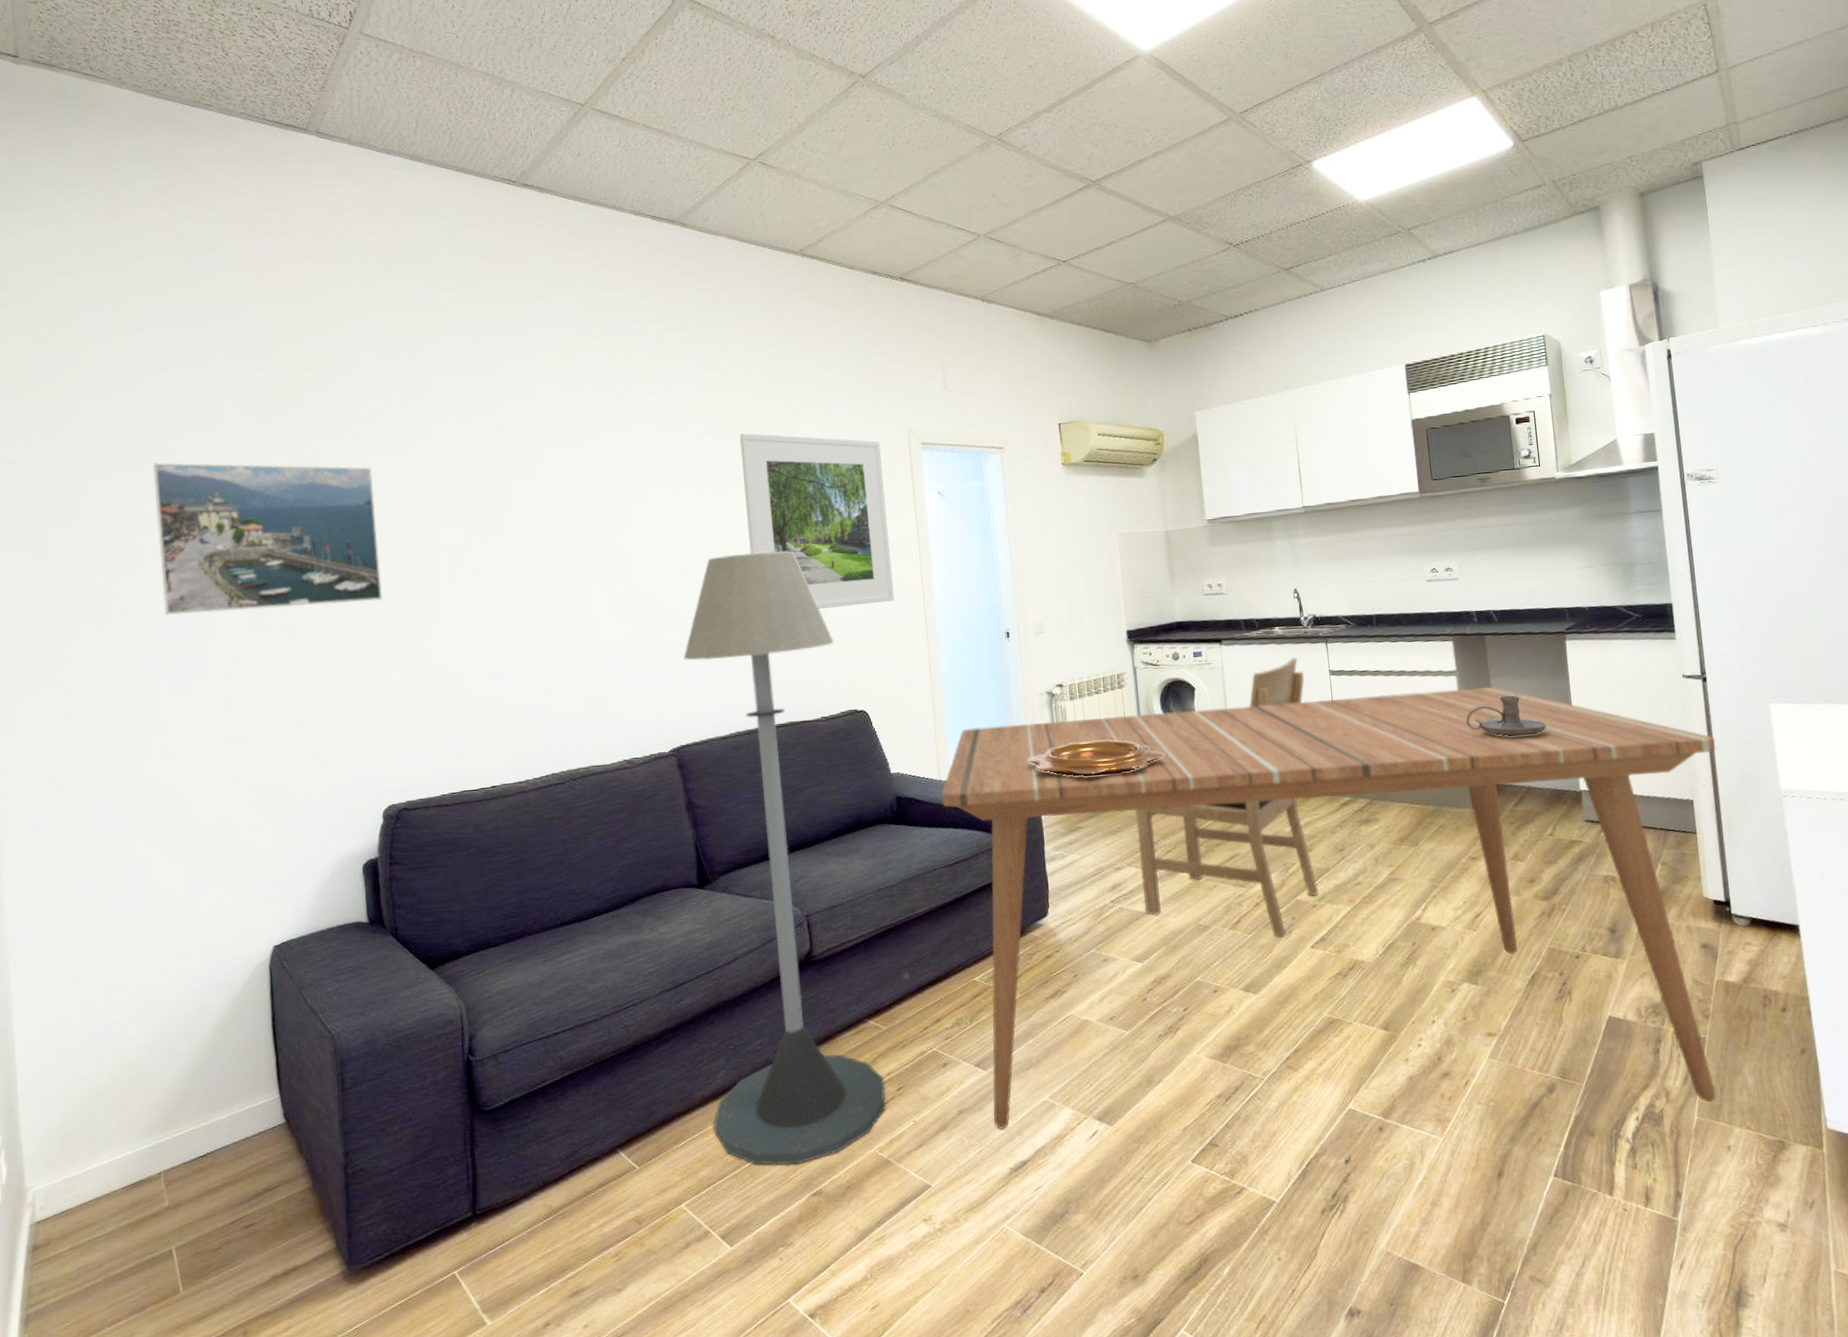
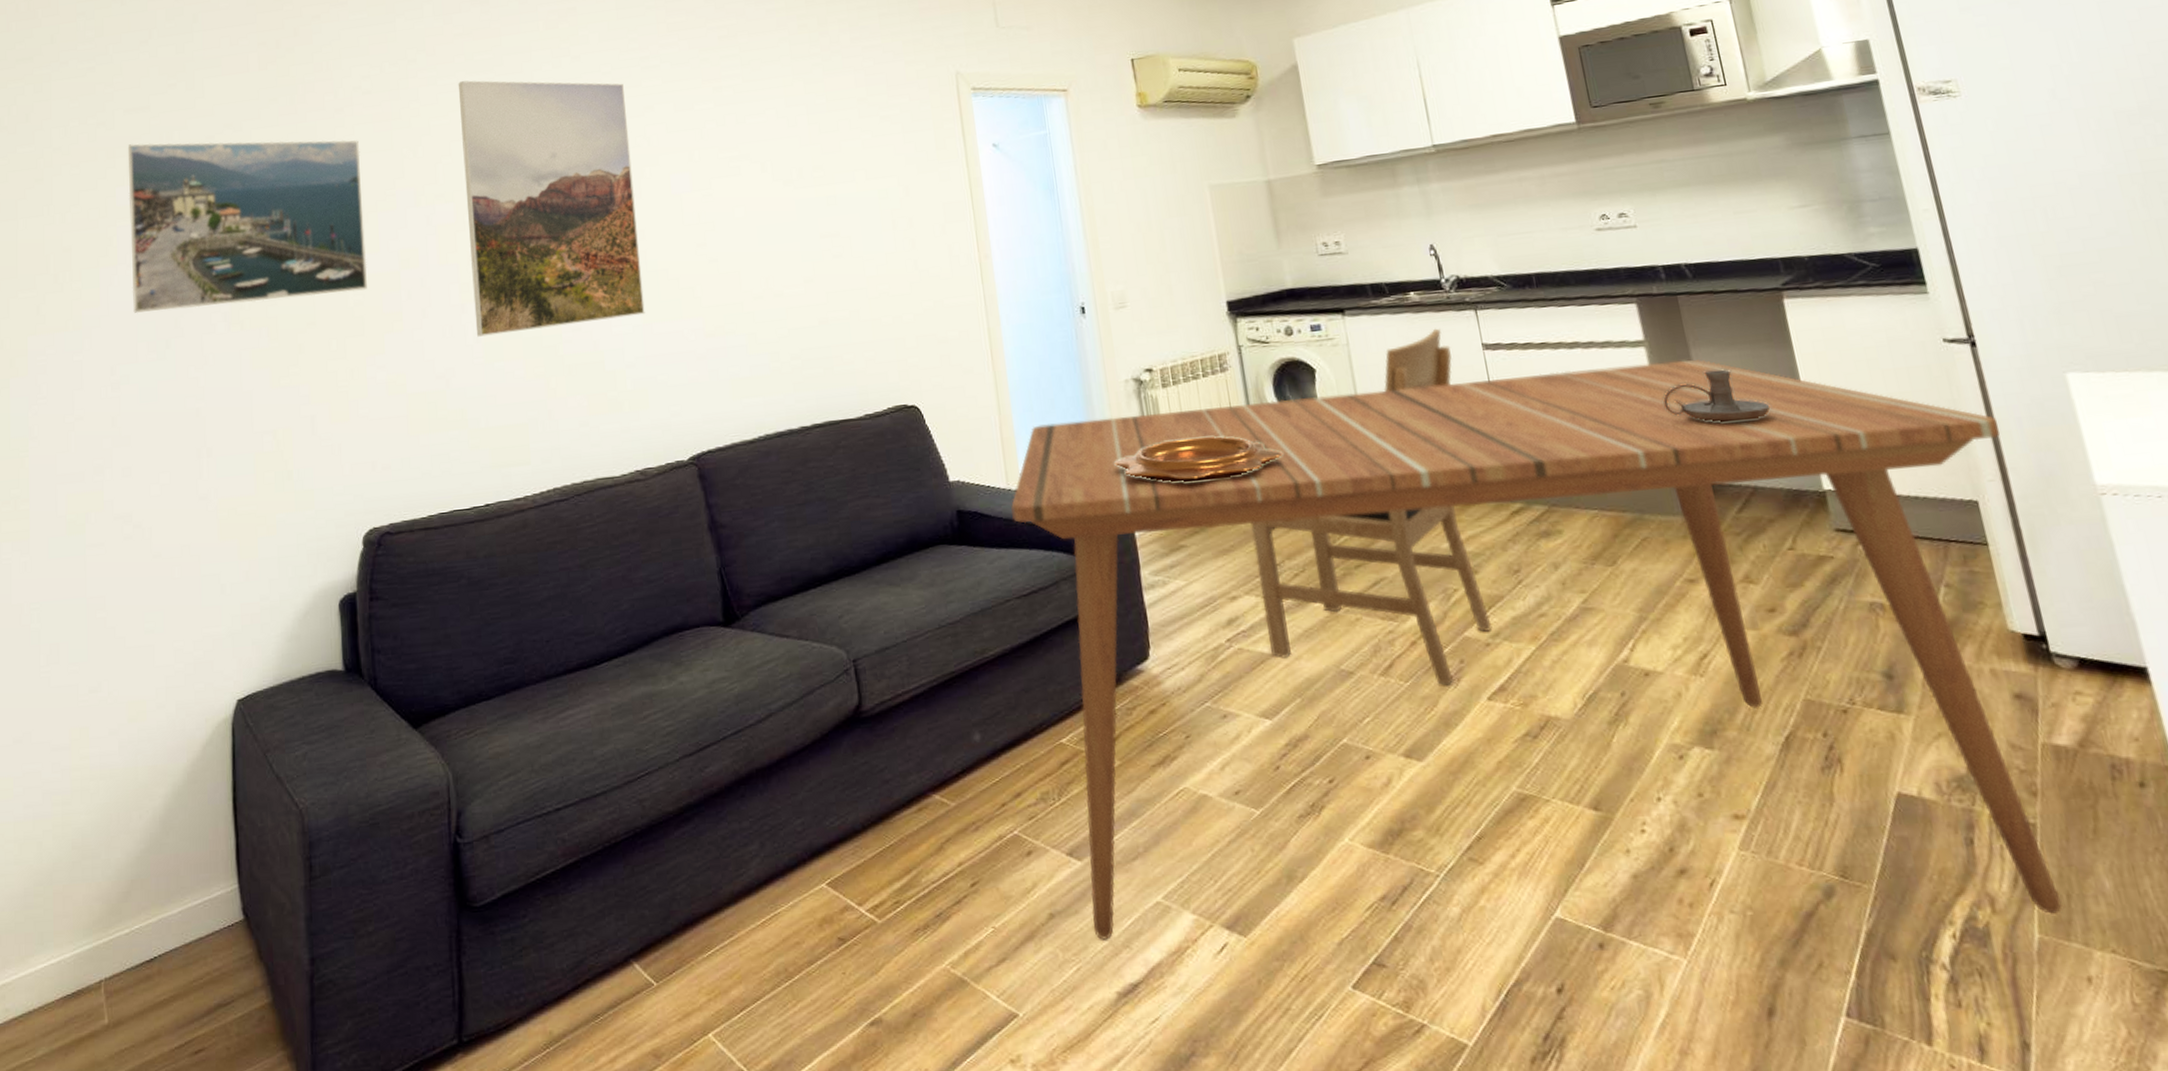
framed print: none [463,417,633,644] -> present [458,80,645,337]
floor lamp: present [683,551,886,1166] -> none [703,219,958,984]
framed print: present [739,433,895,609] -> none [763,85,947,285]

